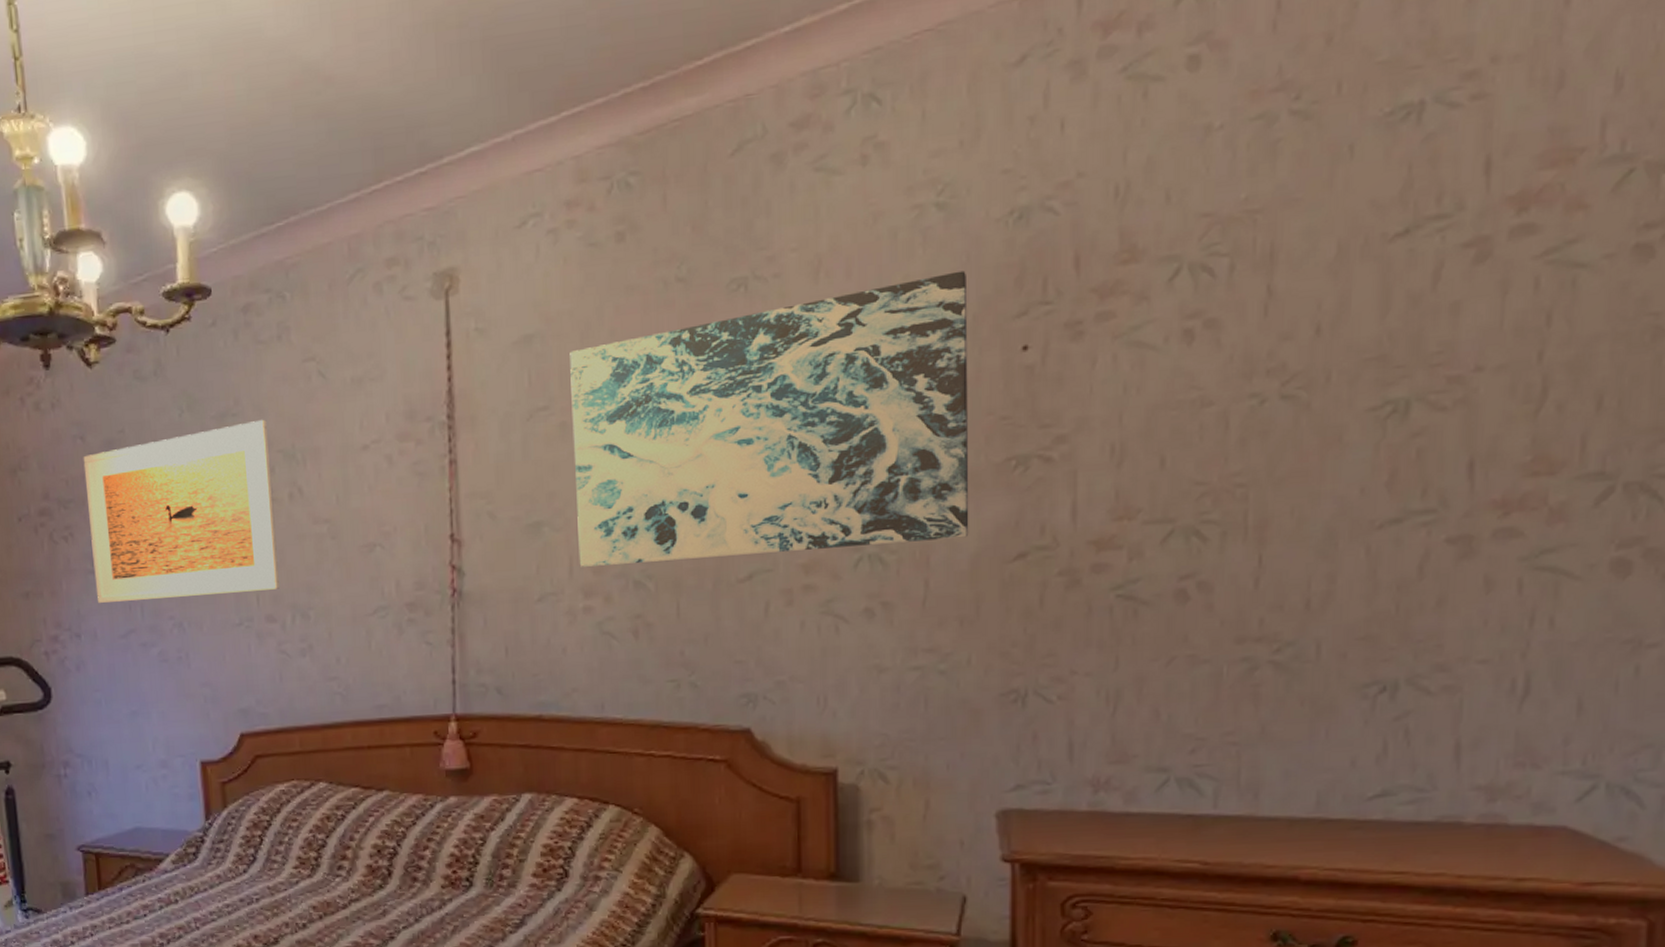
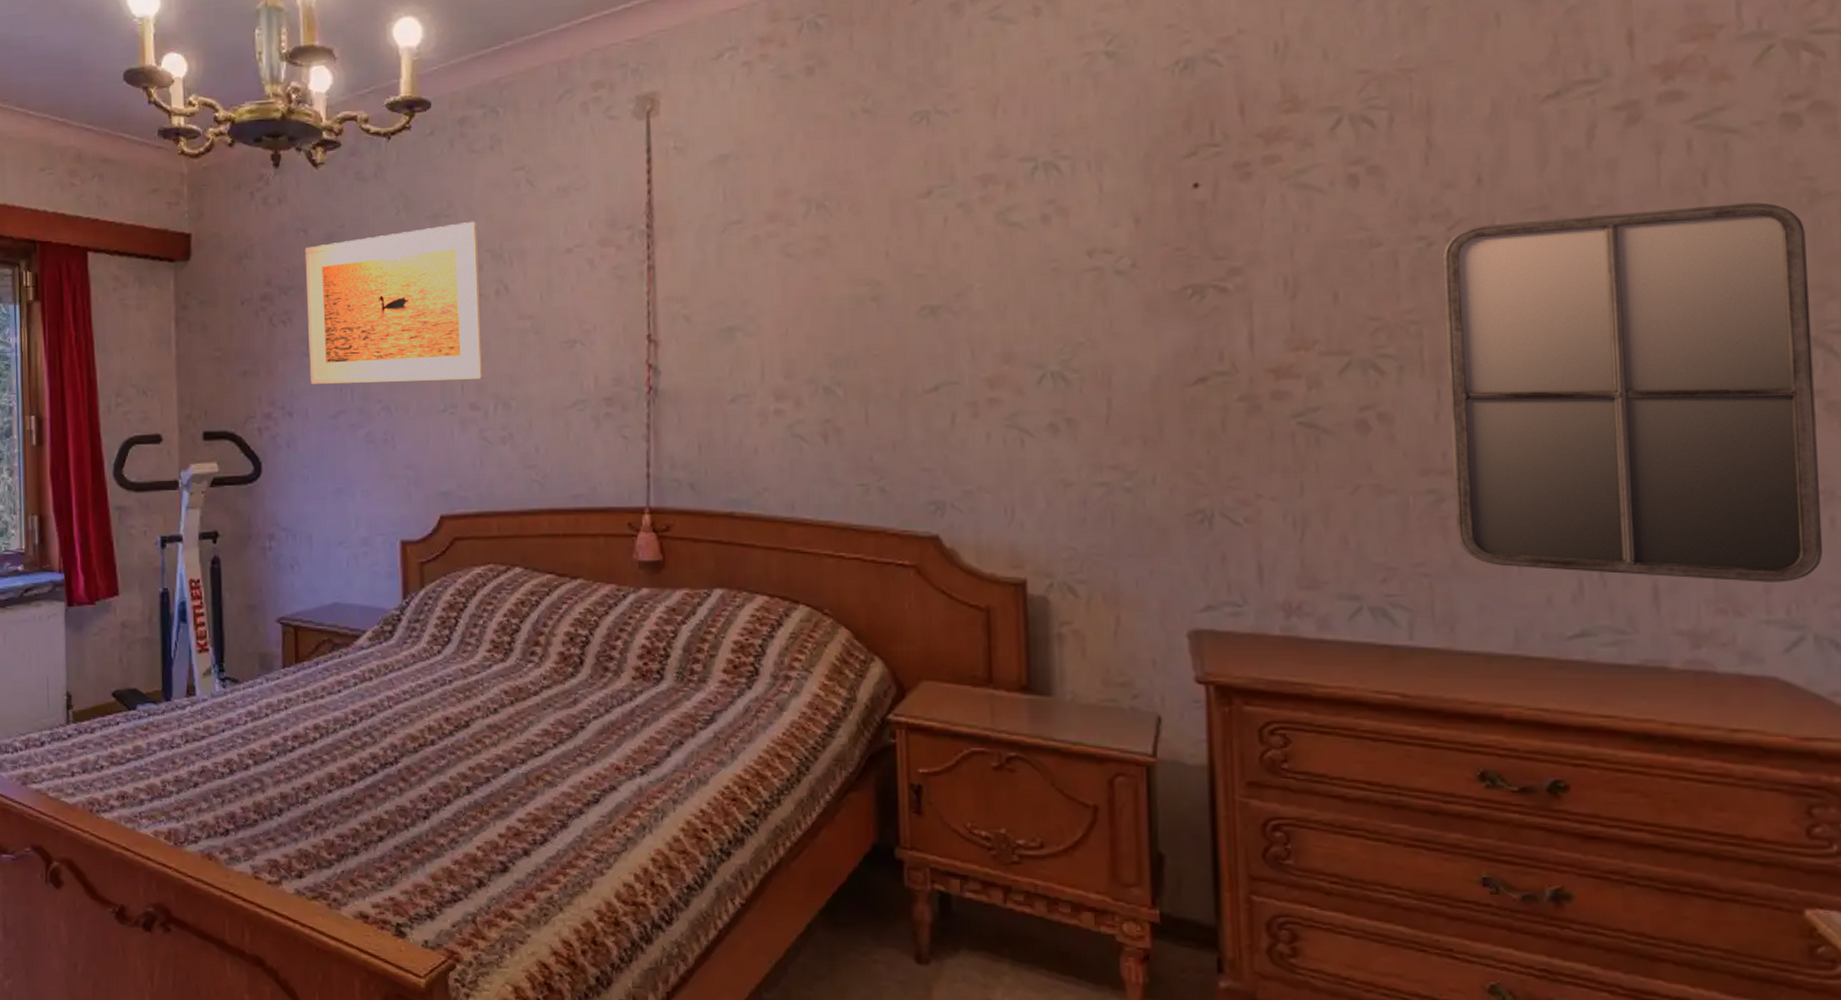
wall art: present [570,270,969,567] -> none [762,113,1149,371]
home mirror: none [1267,342,1644,735] -> present [1442,202,1823,582]

